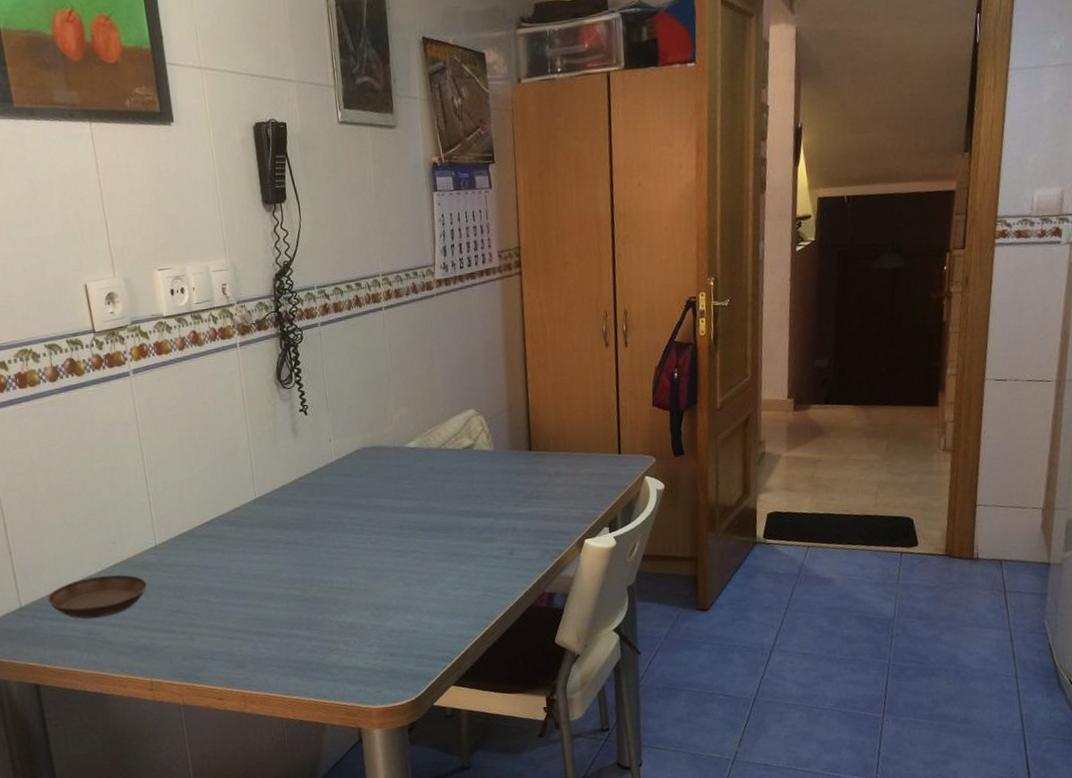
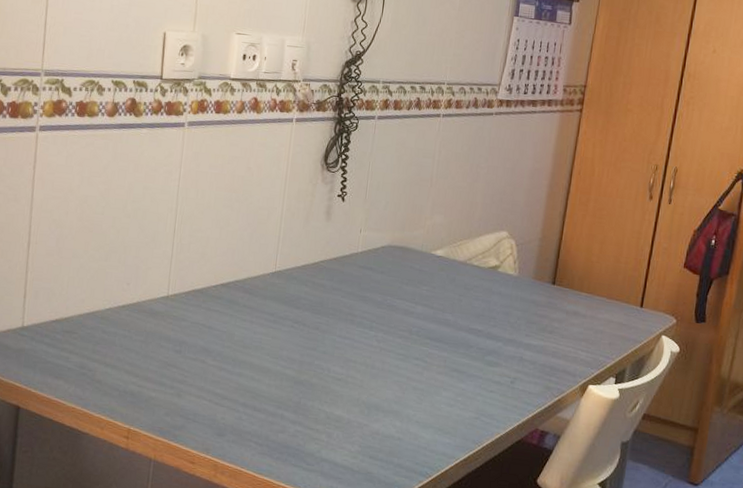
saucer: present [47,574,148,619] -> none [50,312,150,355]

